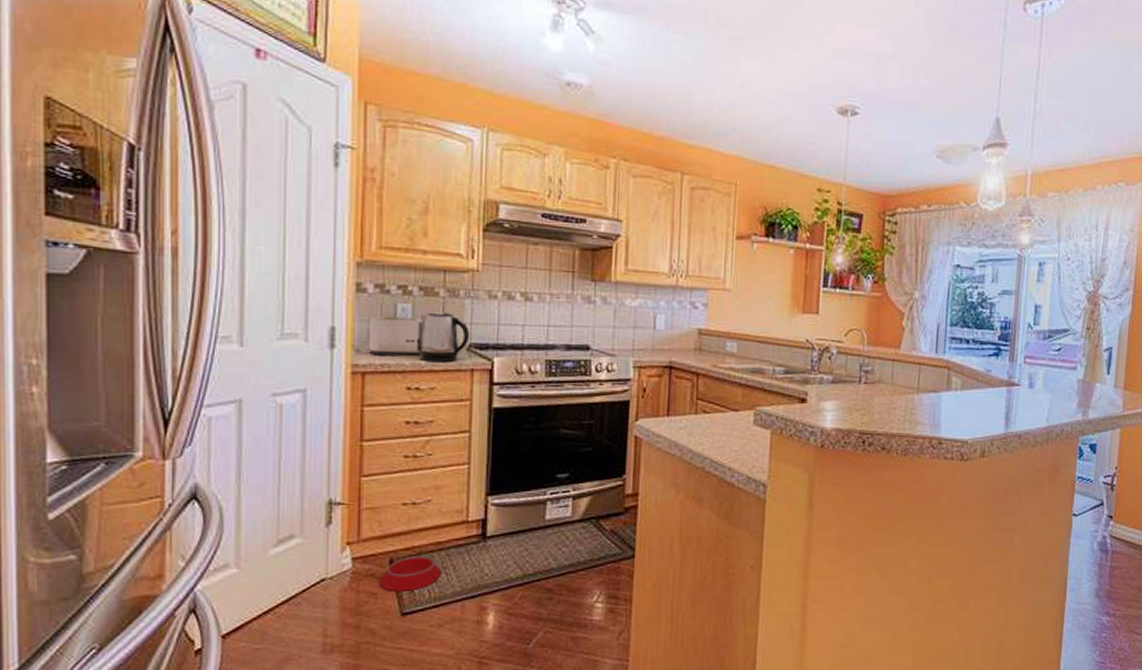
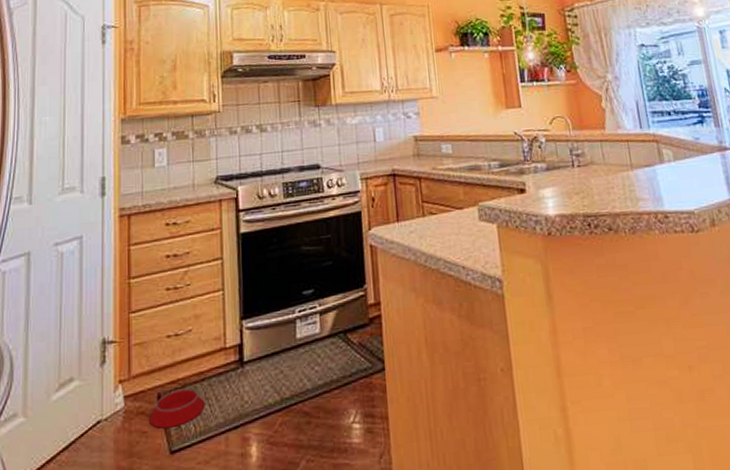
toaster: present [368,316,424,357] -> none [132,159,178,198]
kettle: present [420,311,470,363] -> none [175,151,217,199]

